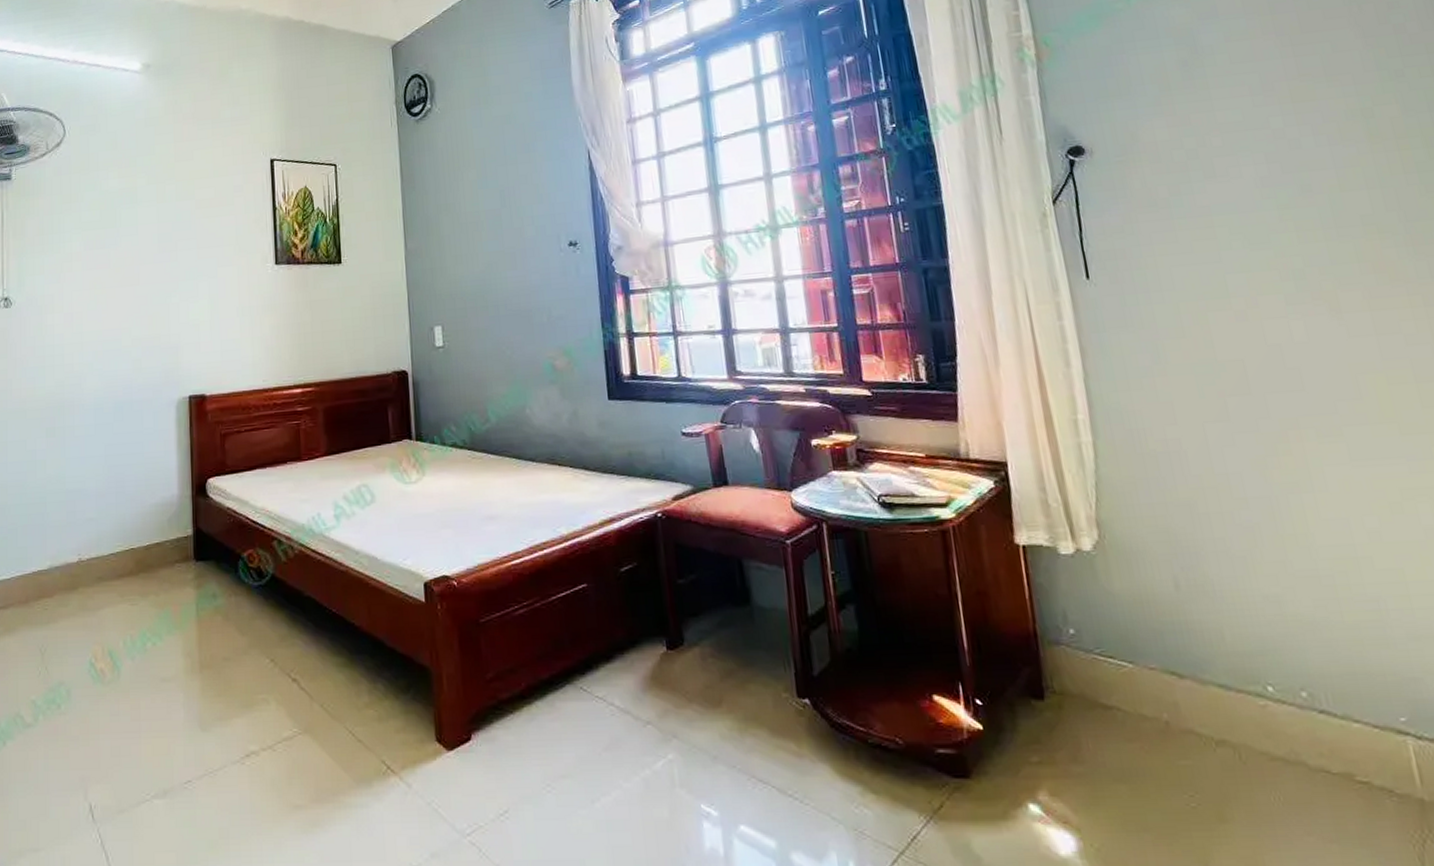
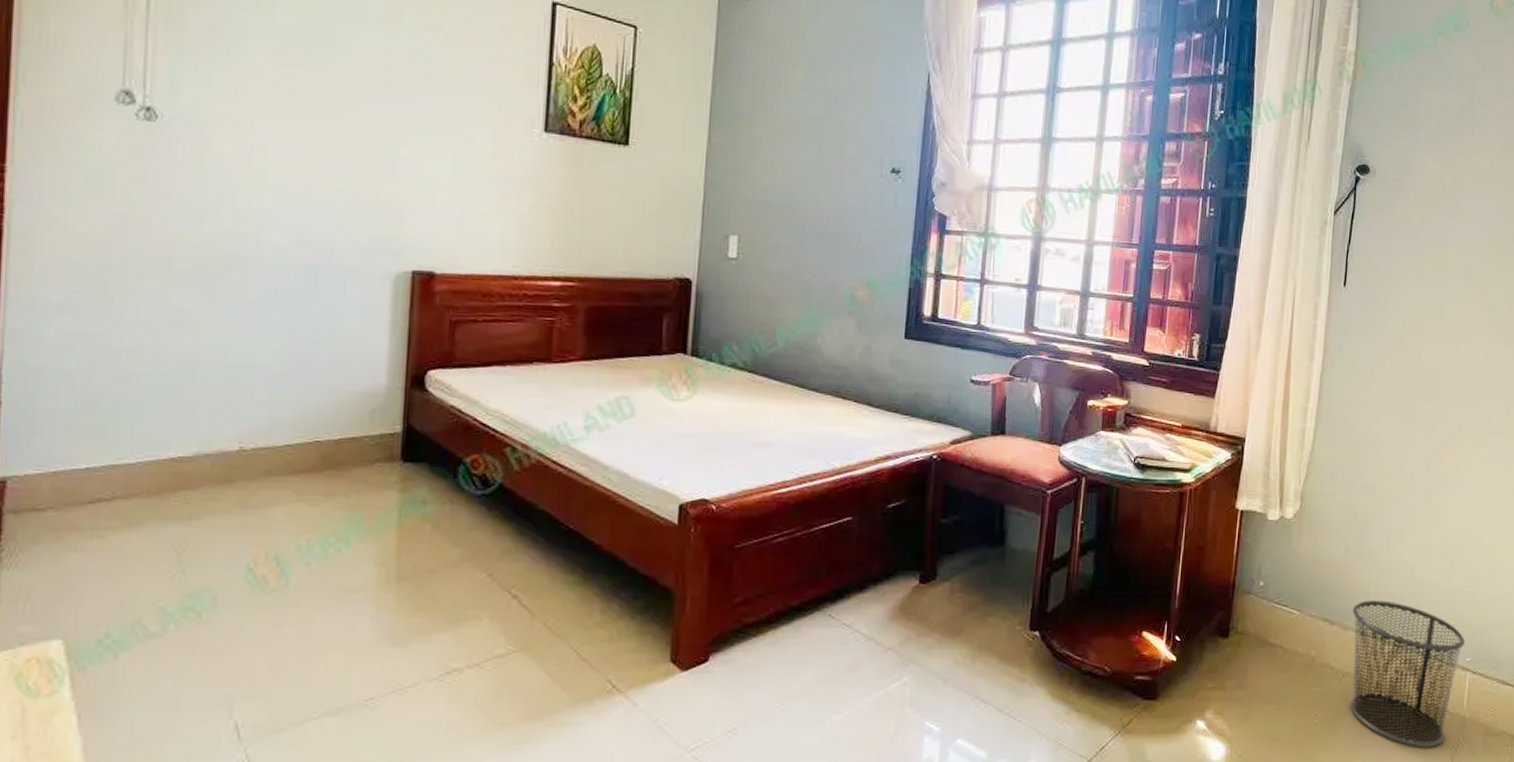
waste bin: none [1205,645,1401,842] -> present [1350,600,1466,747]

